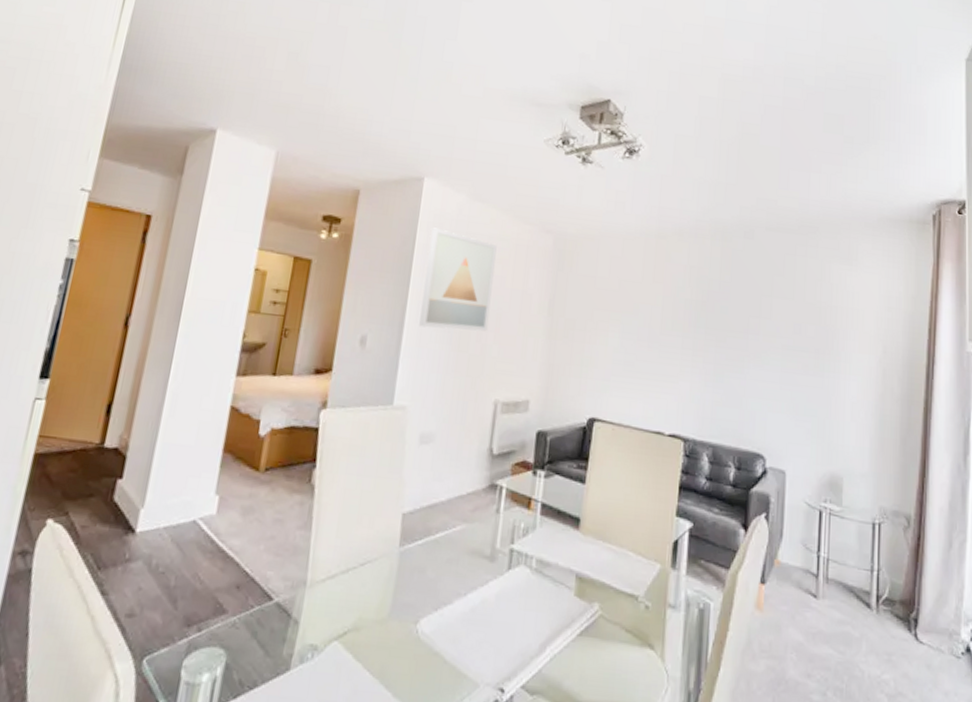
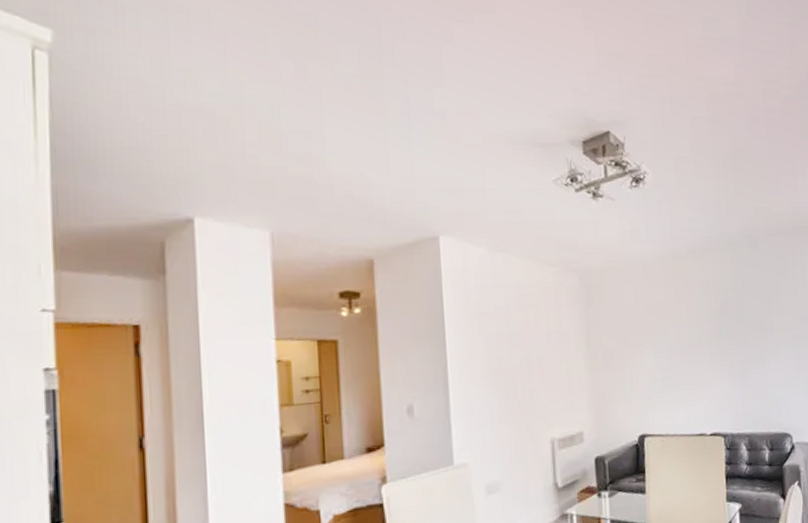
wall art: present [419,227,497,332] -> none [457,285,531,385]

